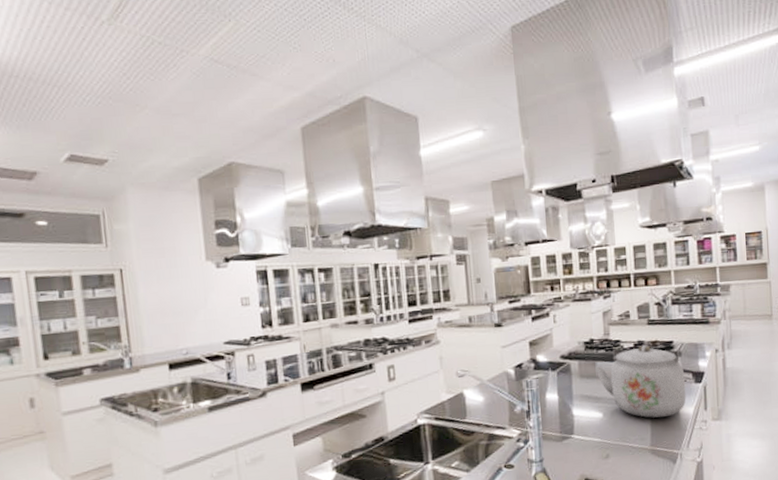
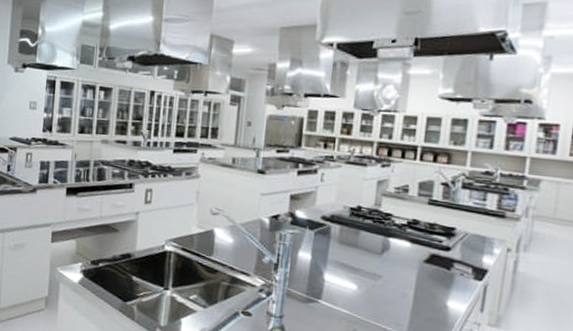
kettle: present [595,345,686,418] -> none [358,221,465,308]

